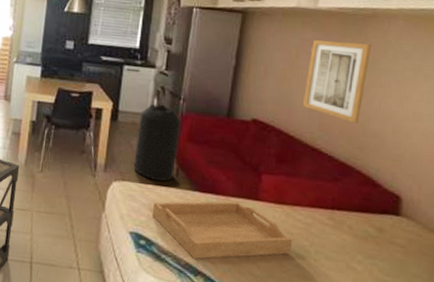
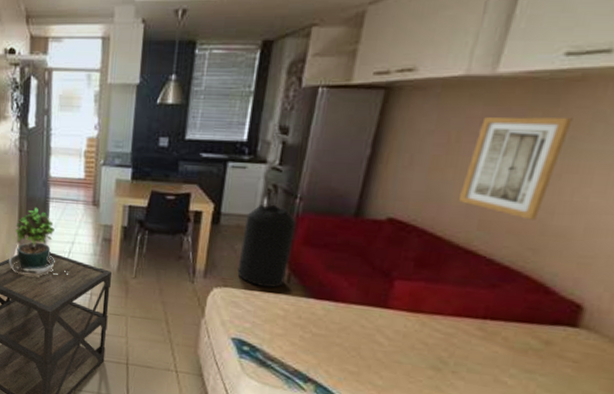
serving tray: present [152,201,293,259] -> none [257,308,428,367]

